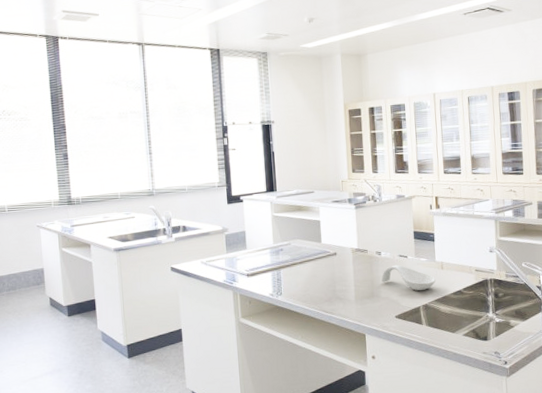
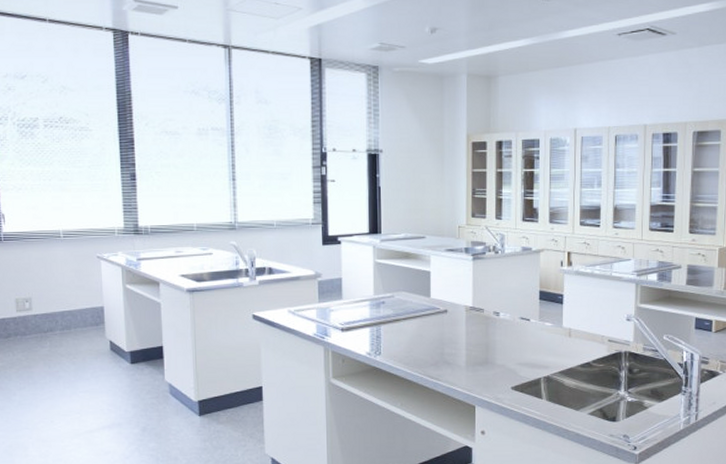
spoon rest: present [381,264,436,291] -> none [498,328,562,361]

